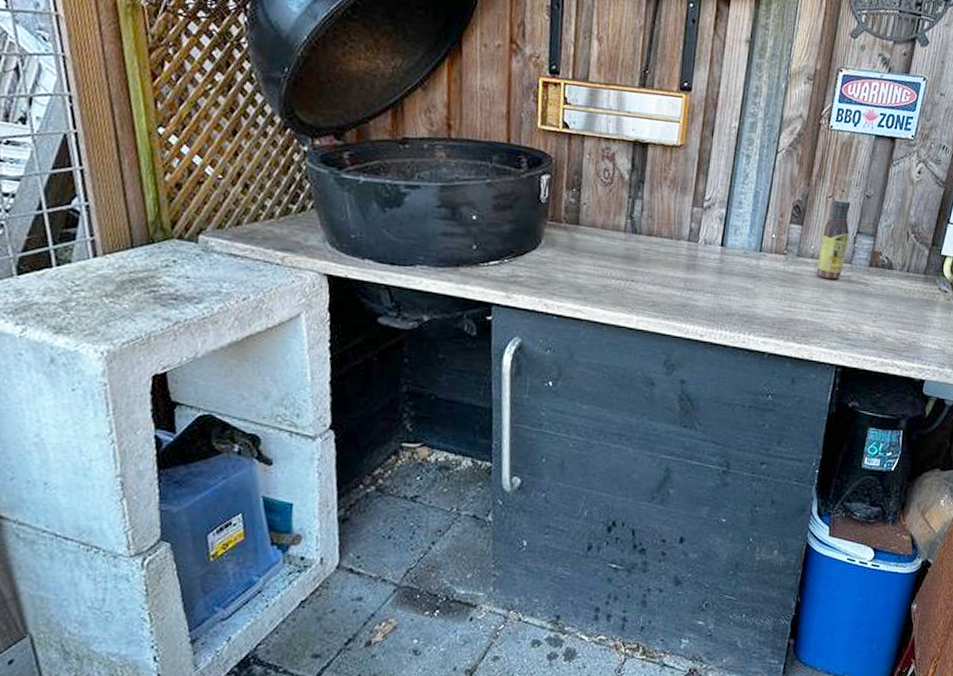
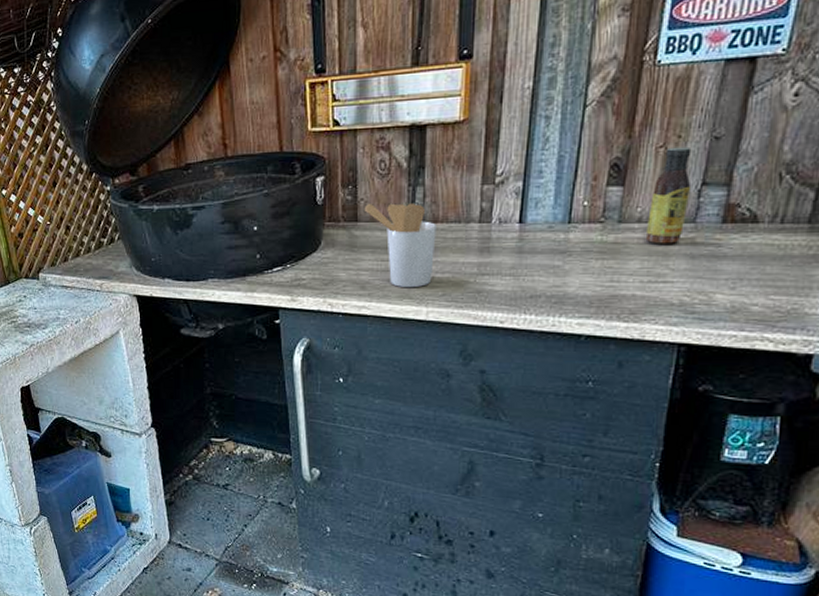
utensil holder: none [587,208,651,296] -> present [365,202,436,288]

